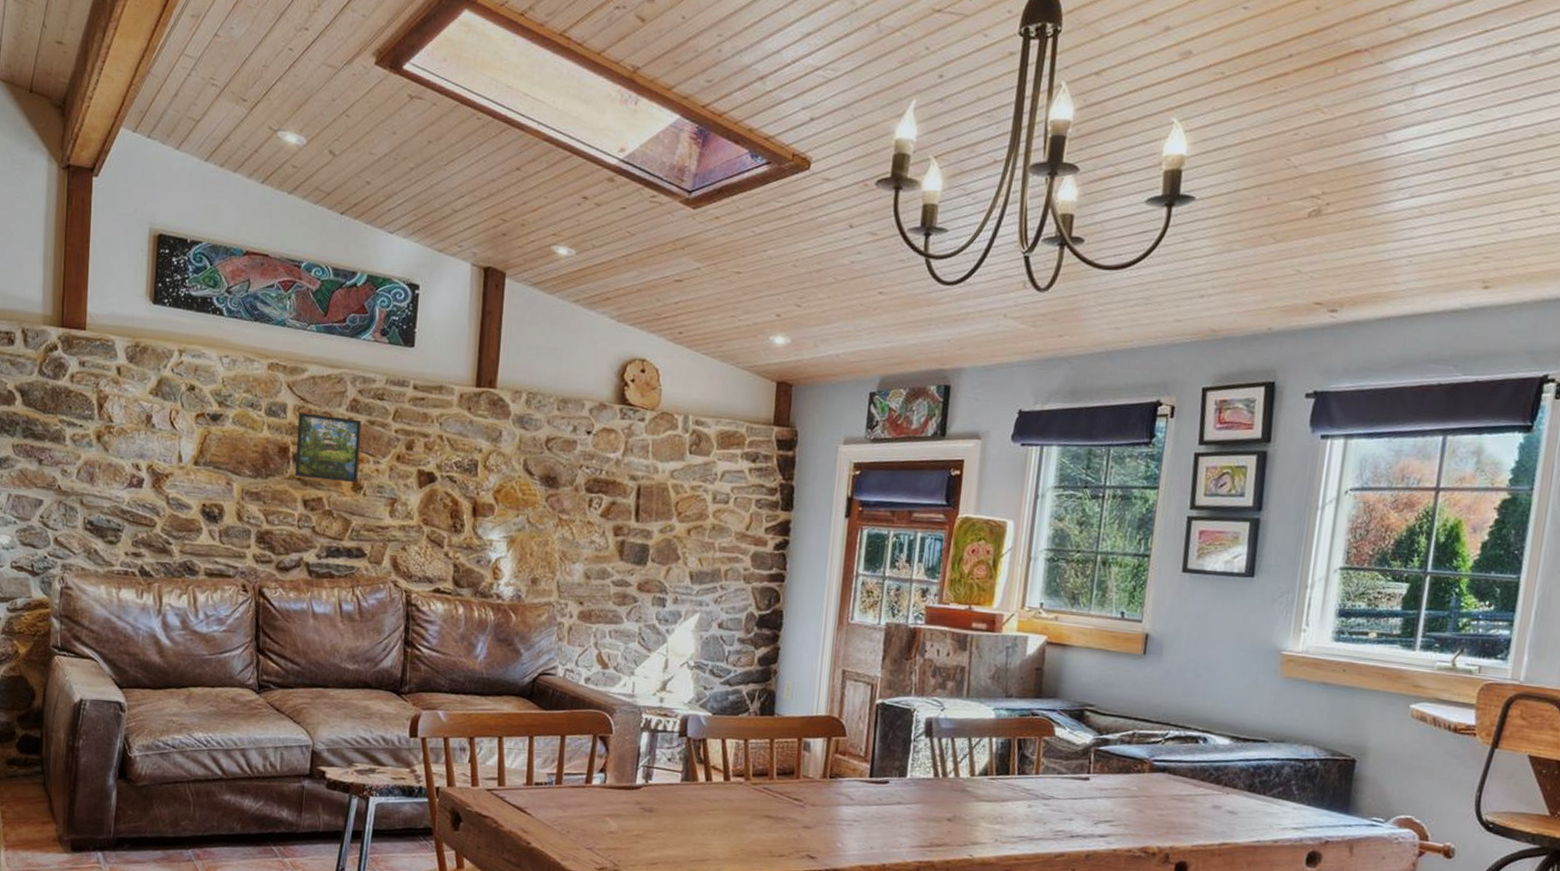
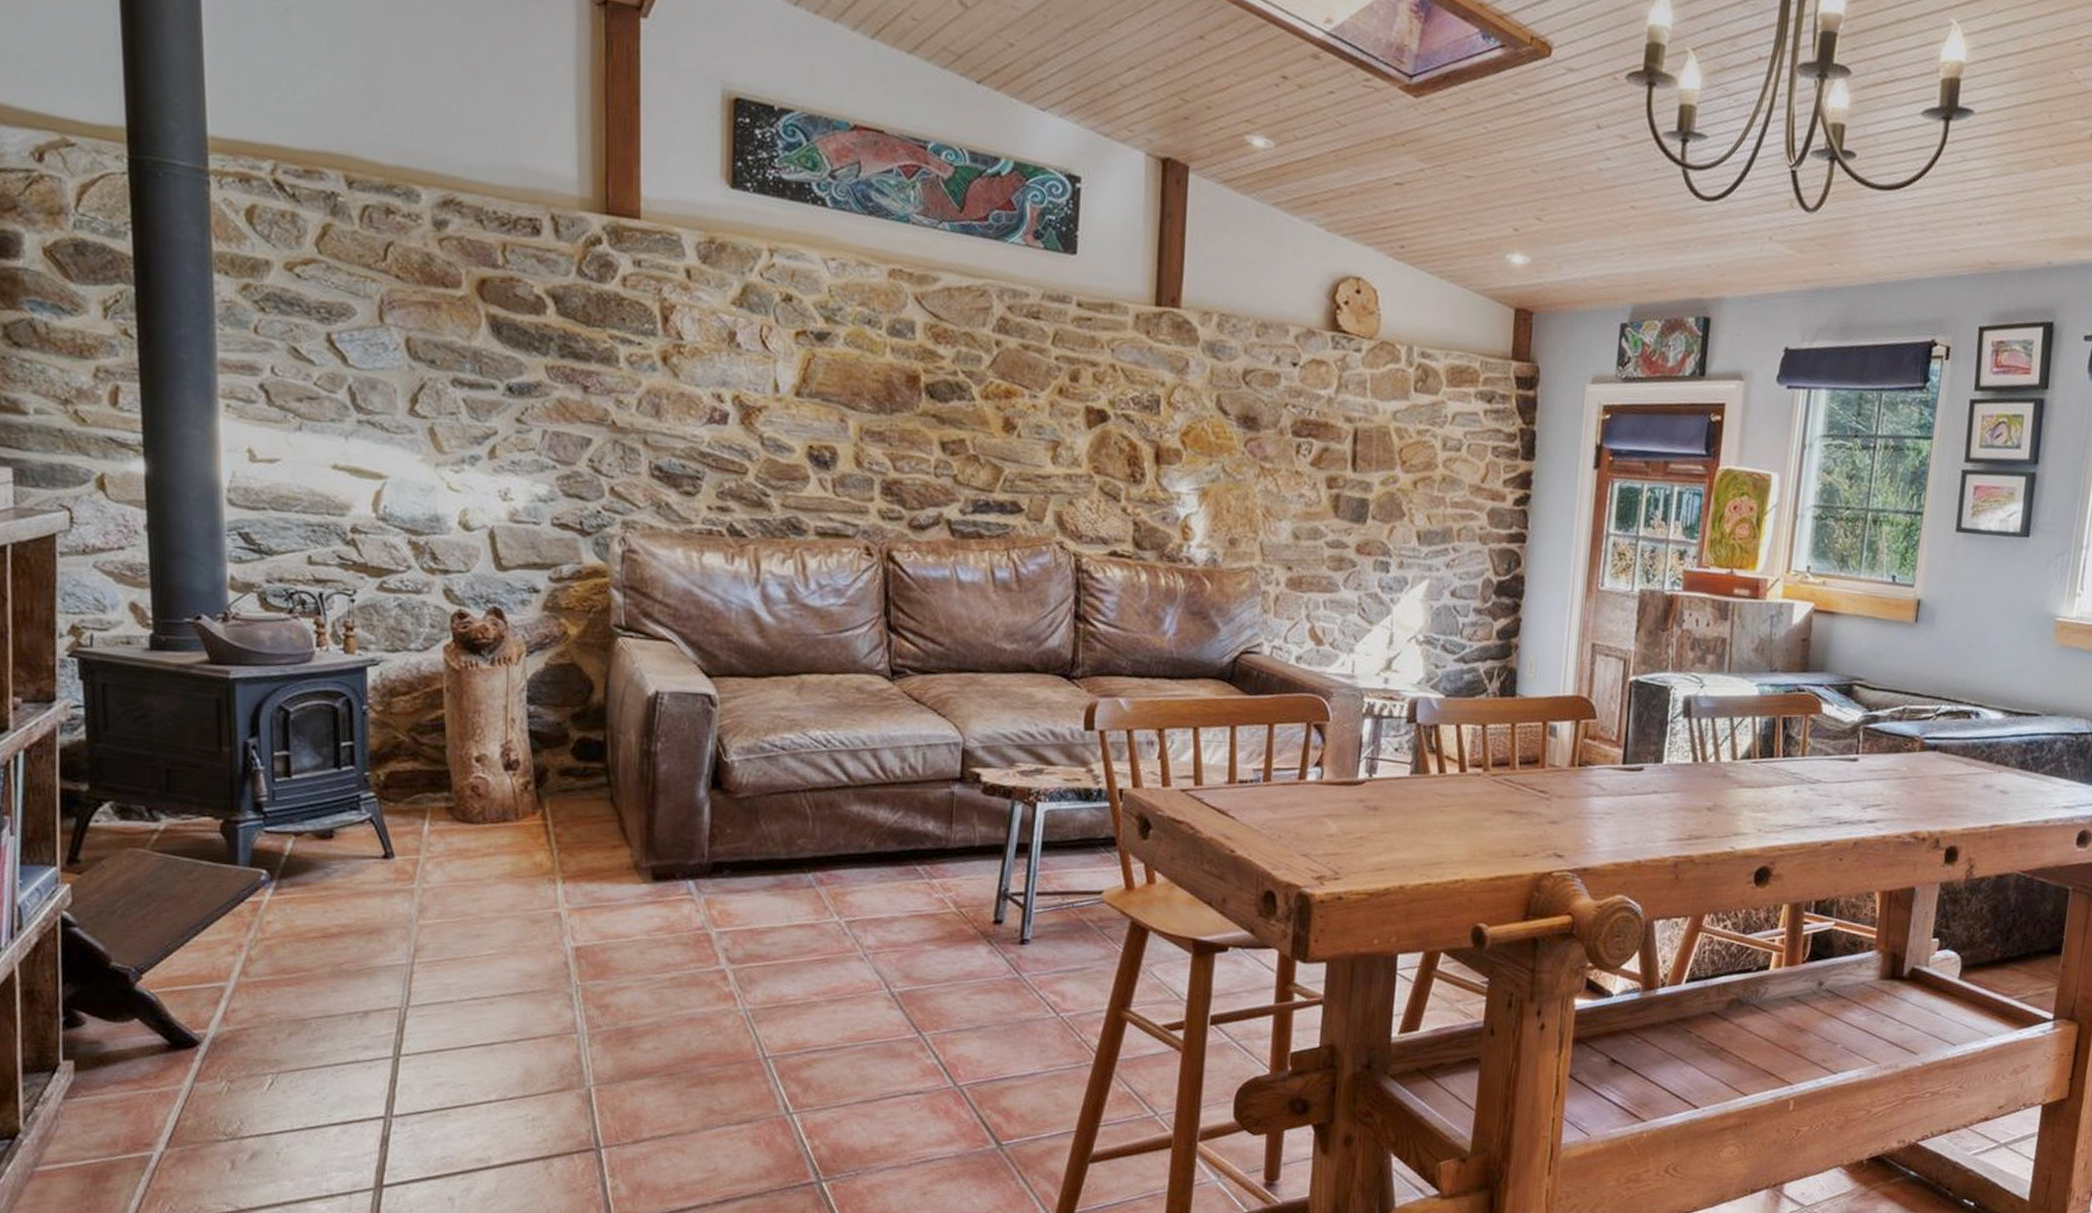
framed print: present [295,412,361,483] -> none [928,332,1012,422]

